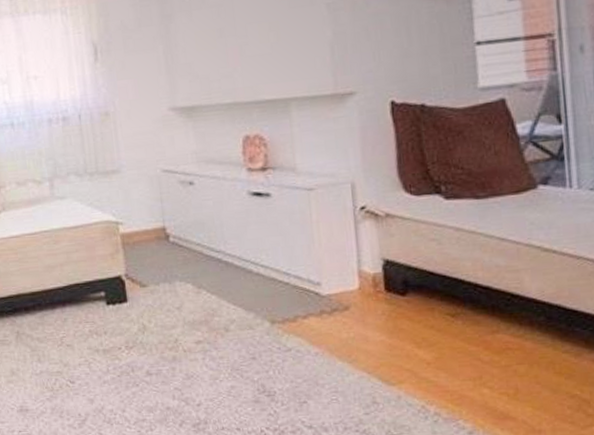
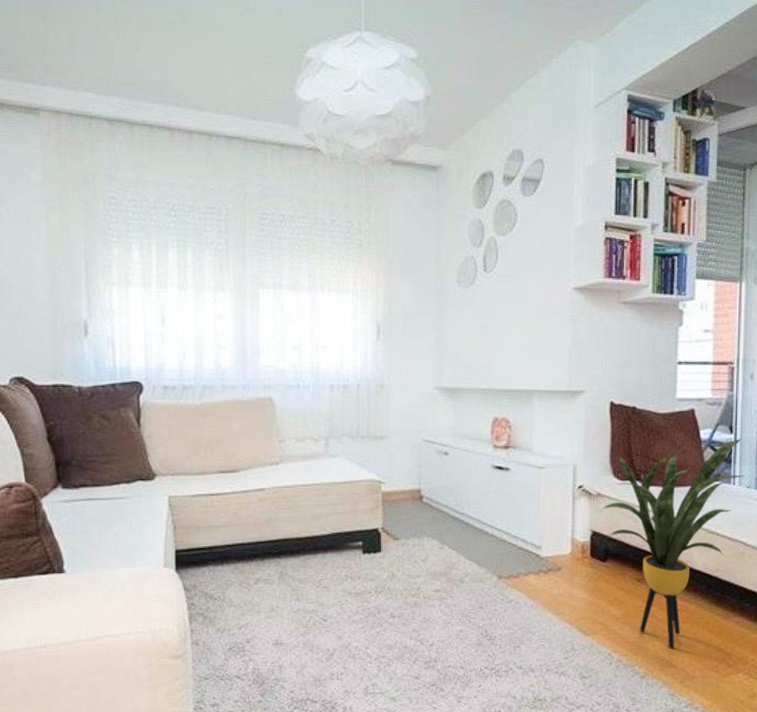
house plant: none [393,129,585,397] -> present [601,439,744,649]

